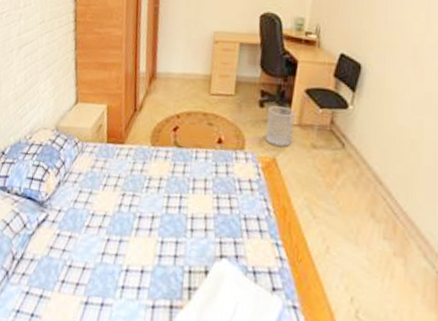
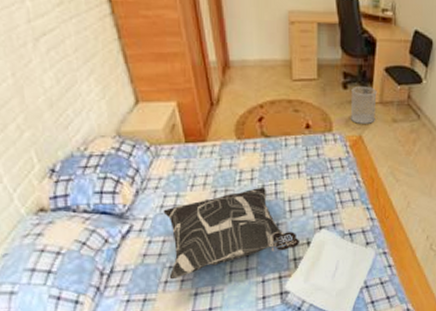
decorative pillow: none [66,198,198,281] -> present [163,188,301,280]

